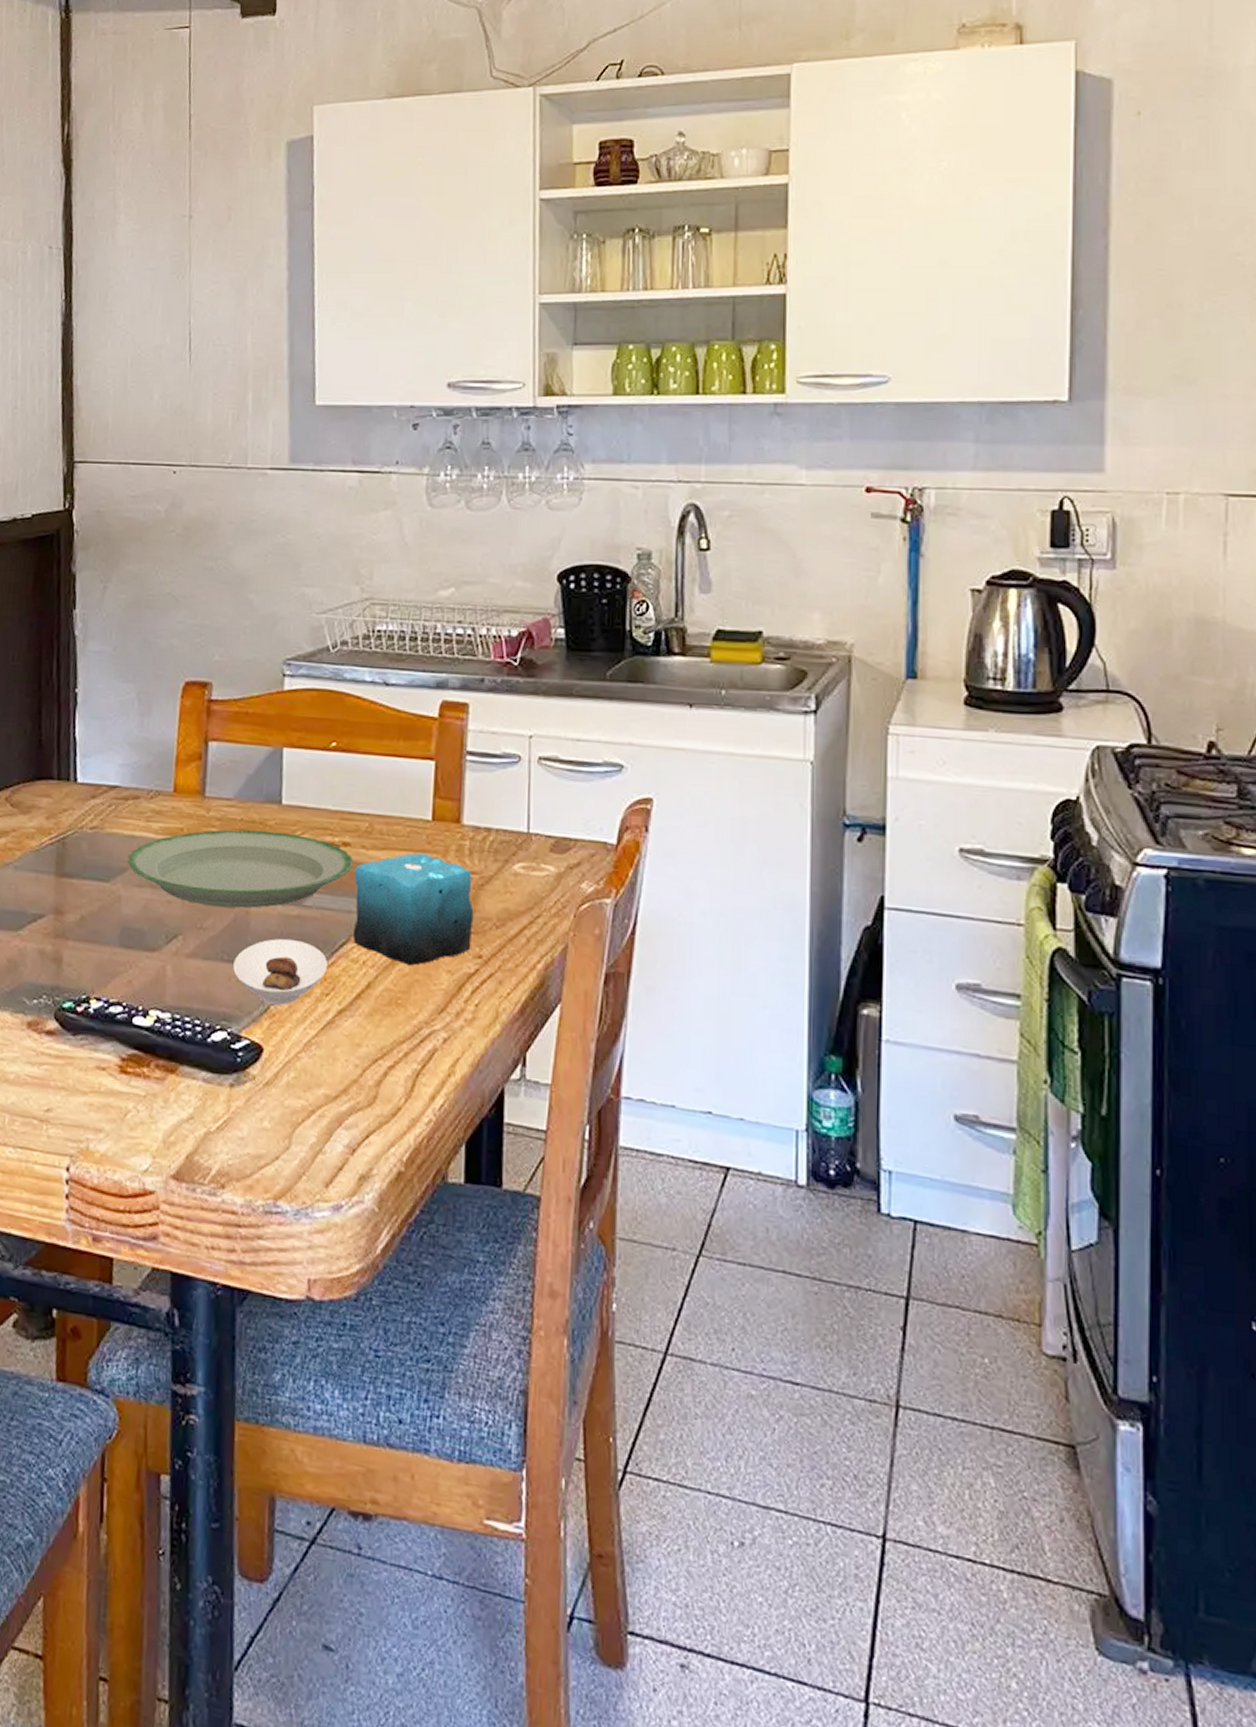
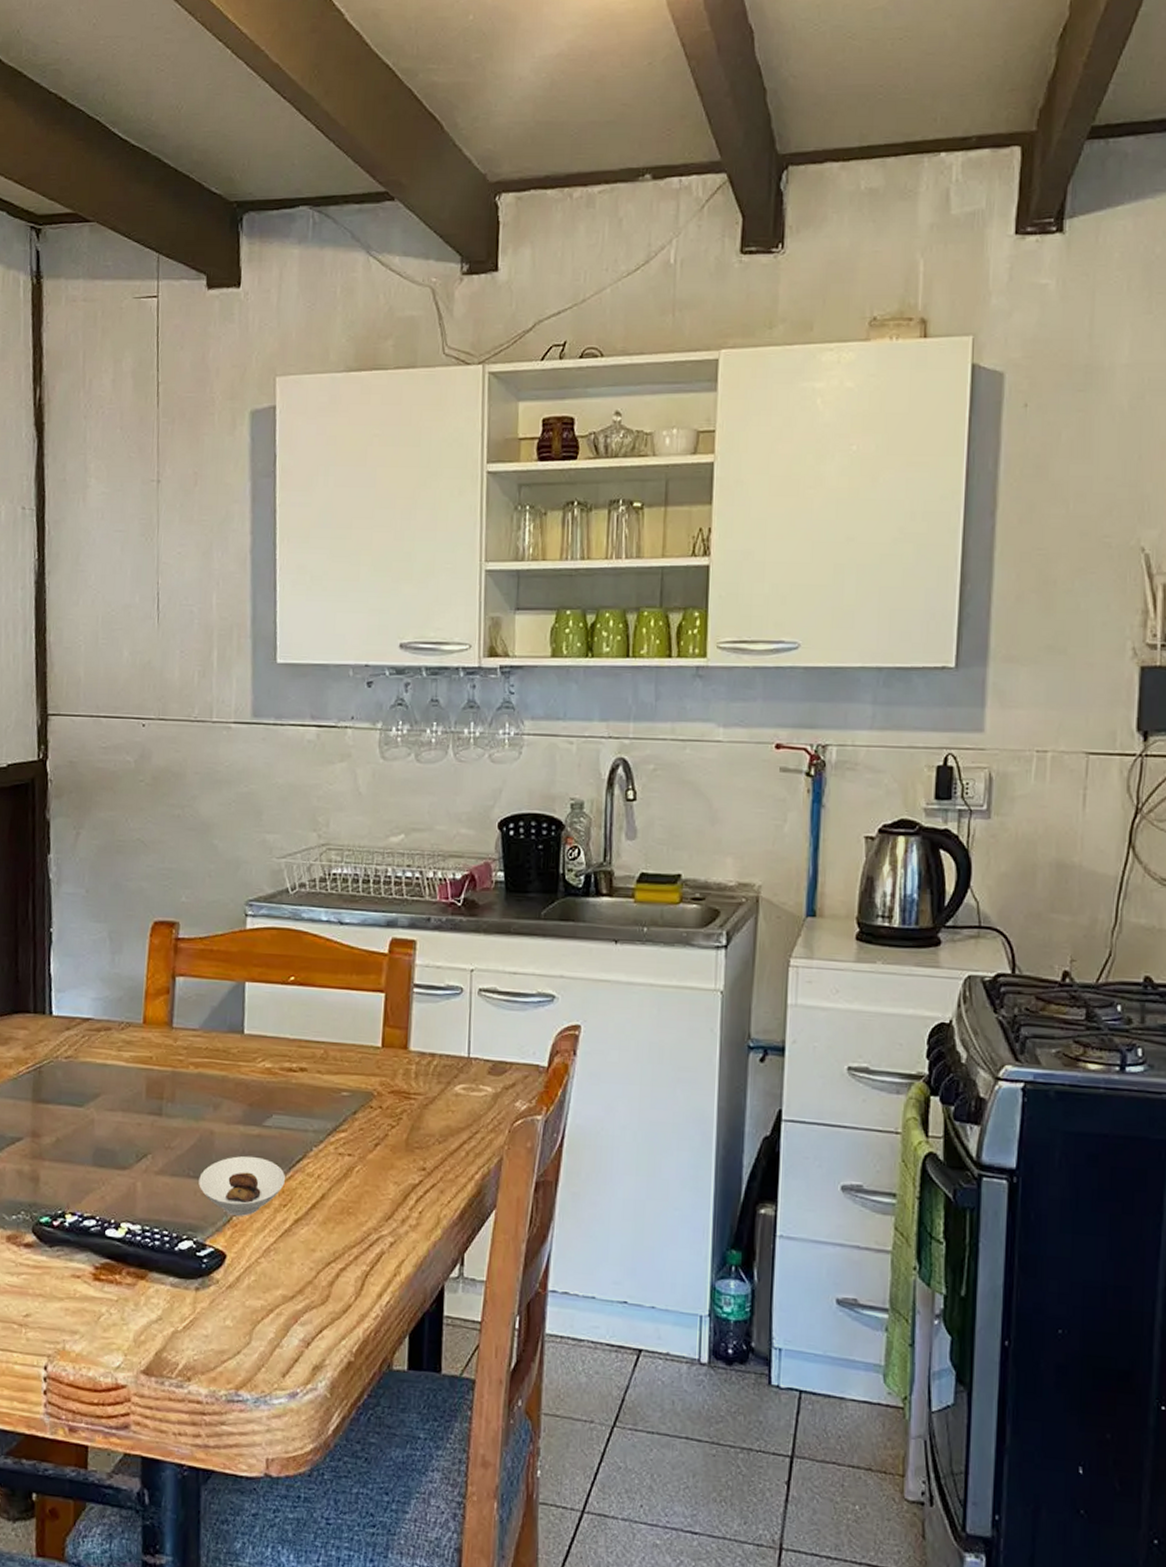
plate: present [127,829,354,909] -> none [100,1057,310,1129]
candle: present [352,836,474,966] -> none [308,1062,419,1179]

